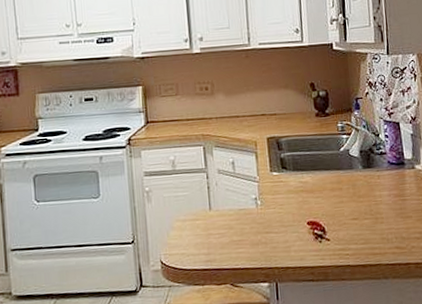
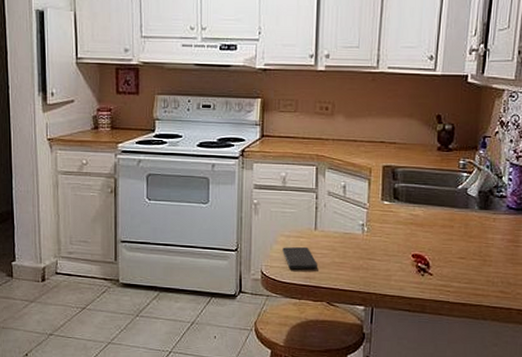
smartphone: none [179,229,217,253] -> present [282,246,317,269]

